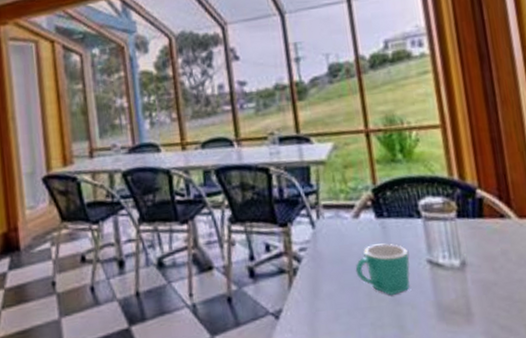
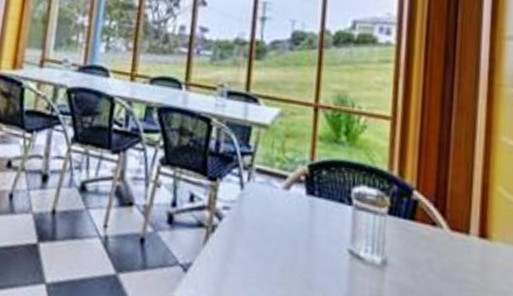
mug: present [355,243,411,295] -> none [274,220,332,277]

